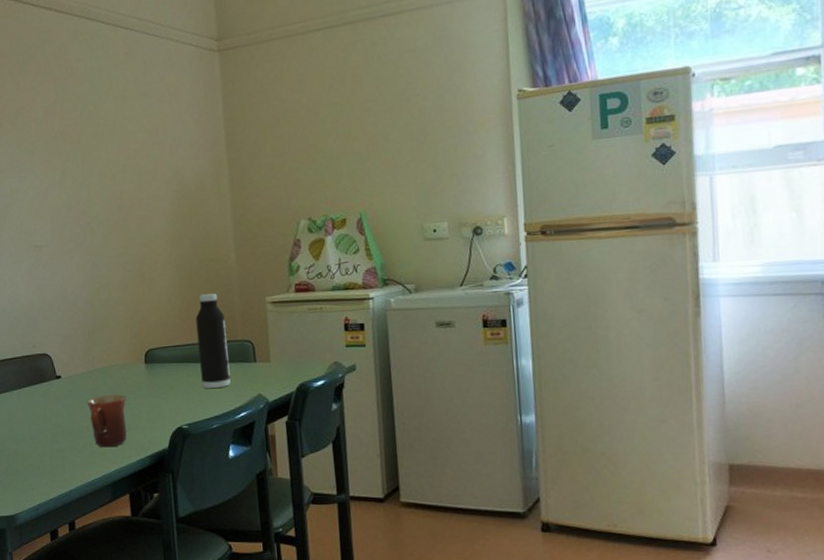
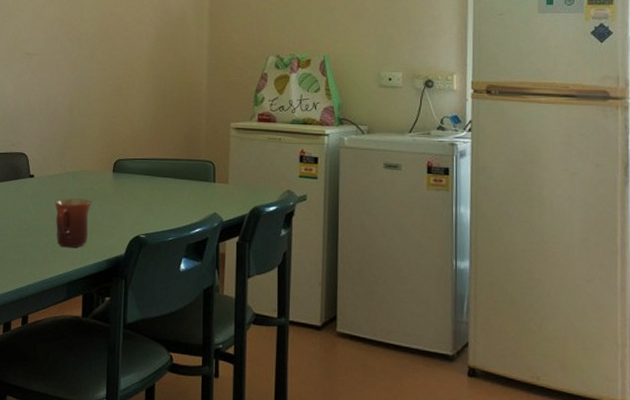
water bottle: present [195,293,231,389] -> none [163,114,192,203]

